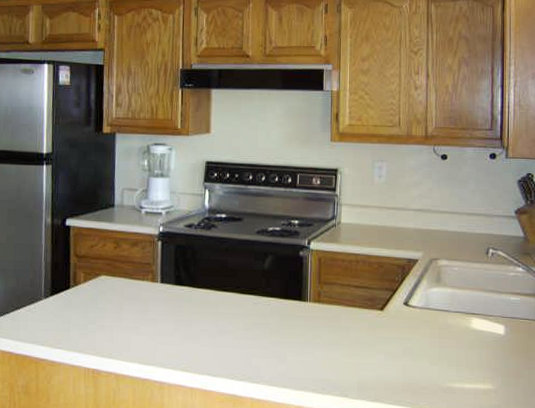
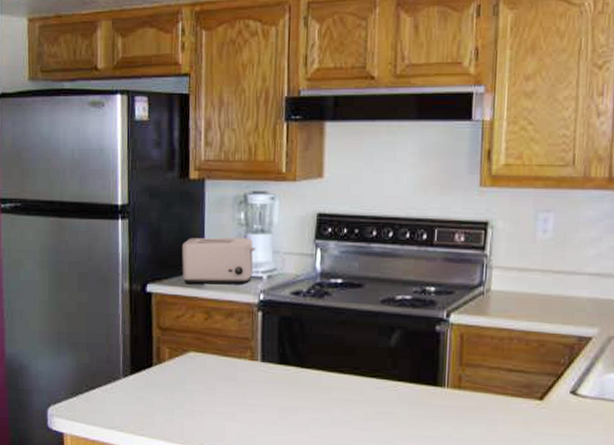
toaster: none [96,180,156,219] -> present [182,237,255,285]

